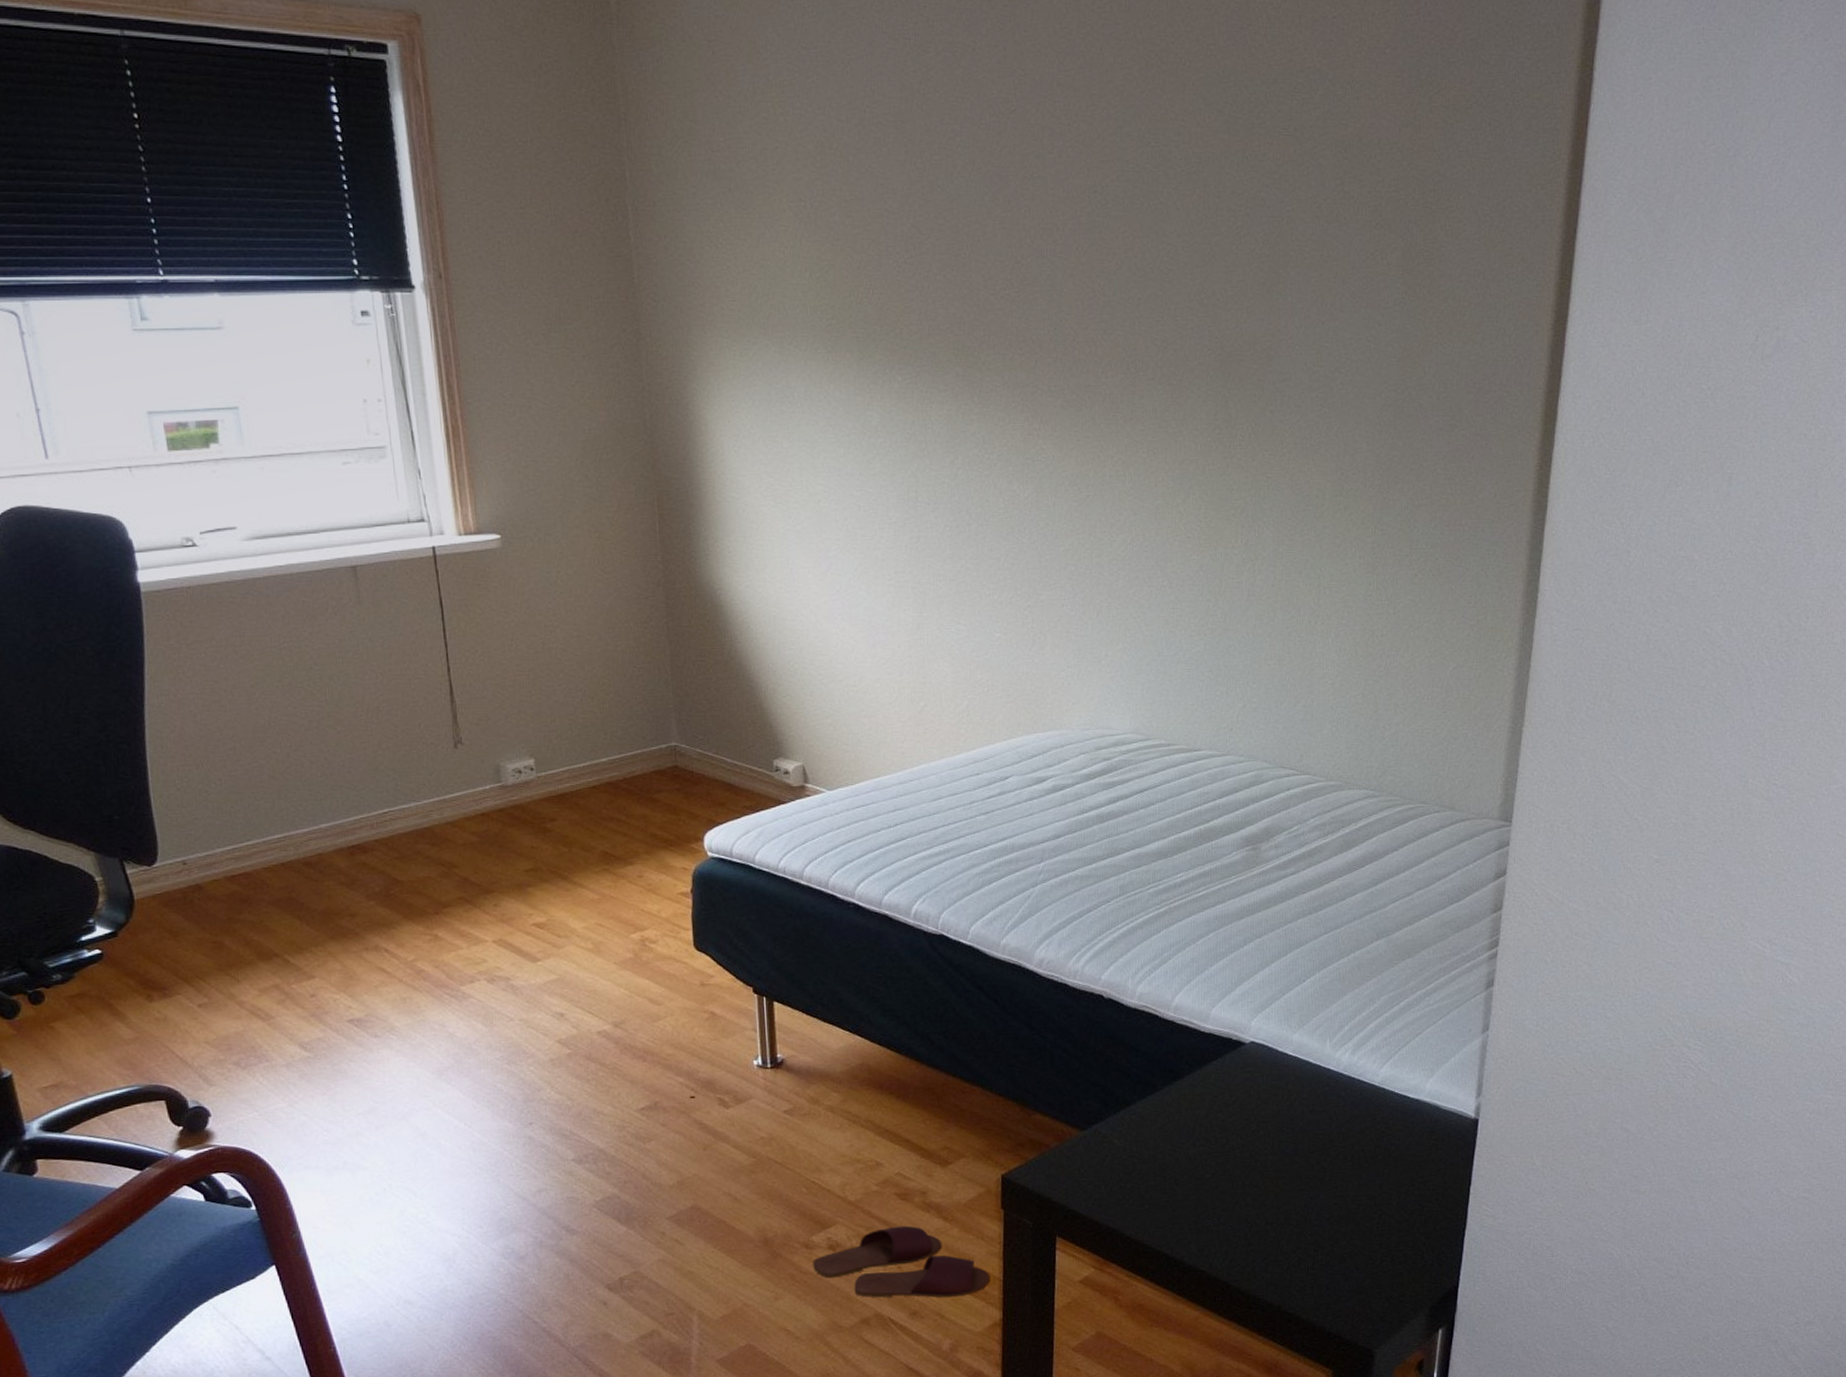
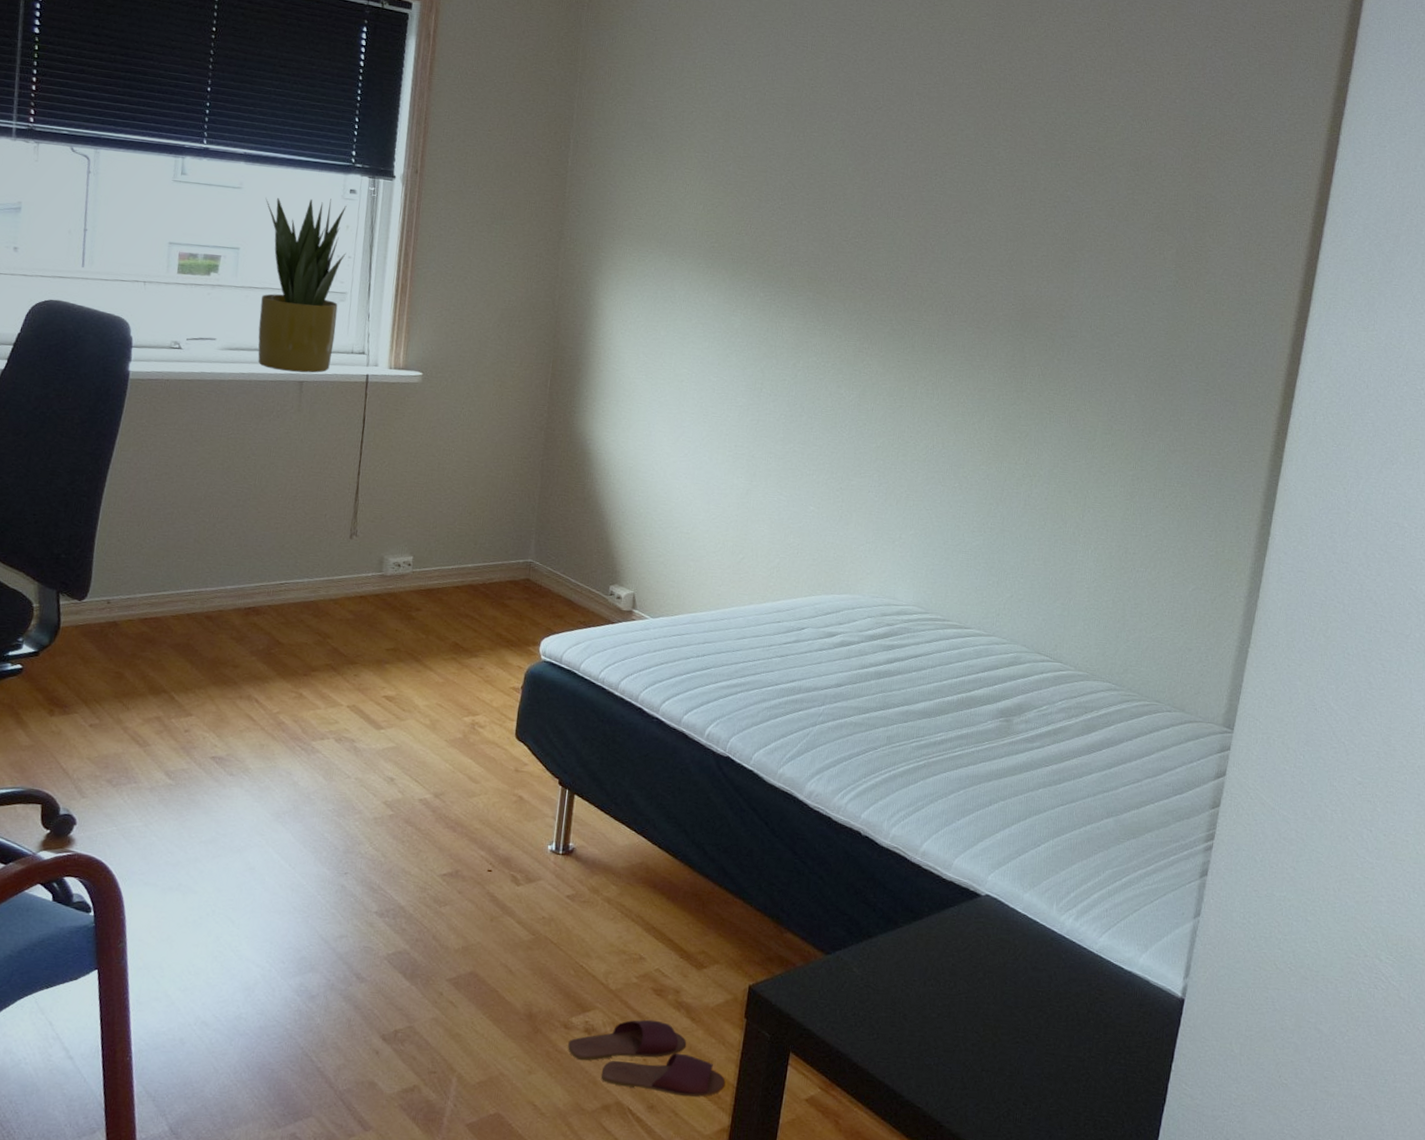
planter: none [256,327,385,557] -> present [258,198,347,374]

